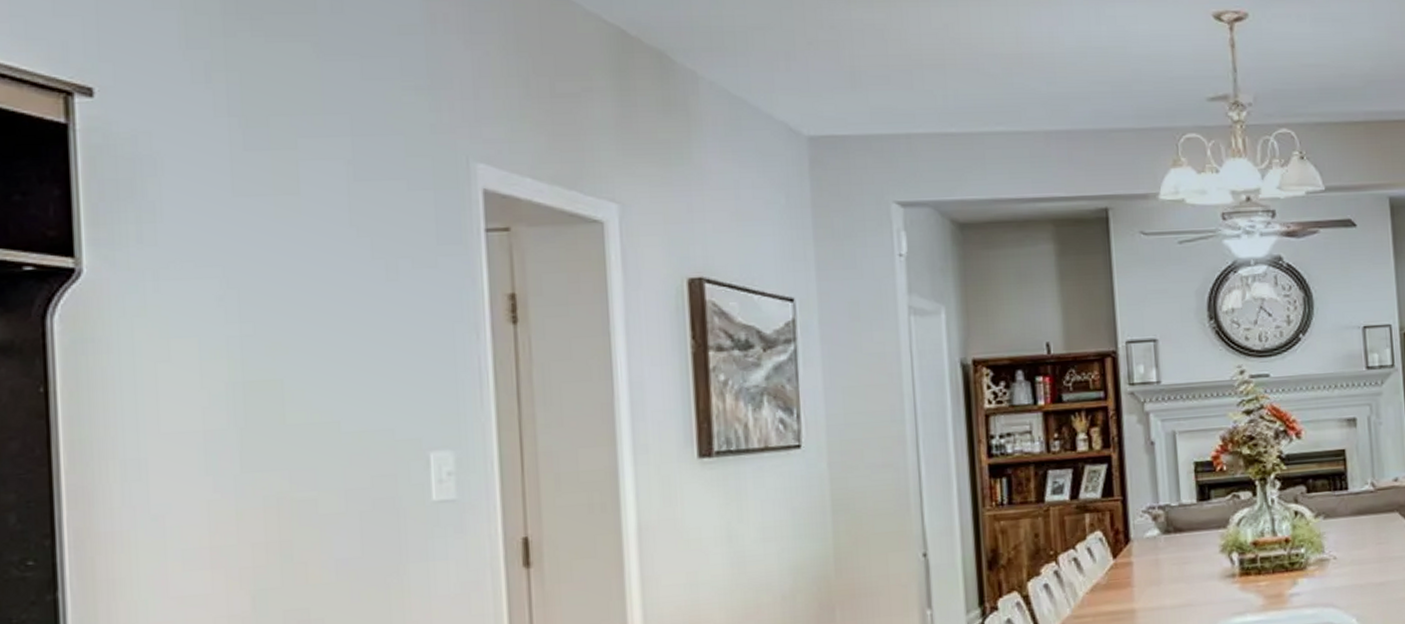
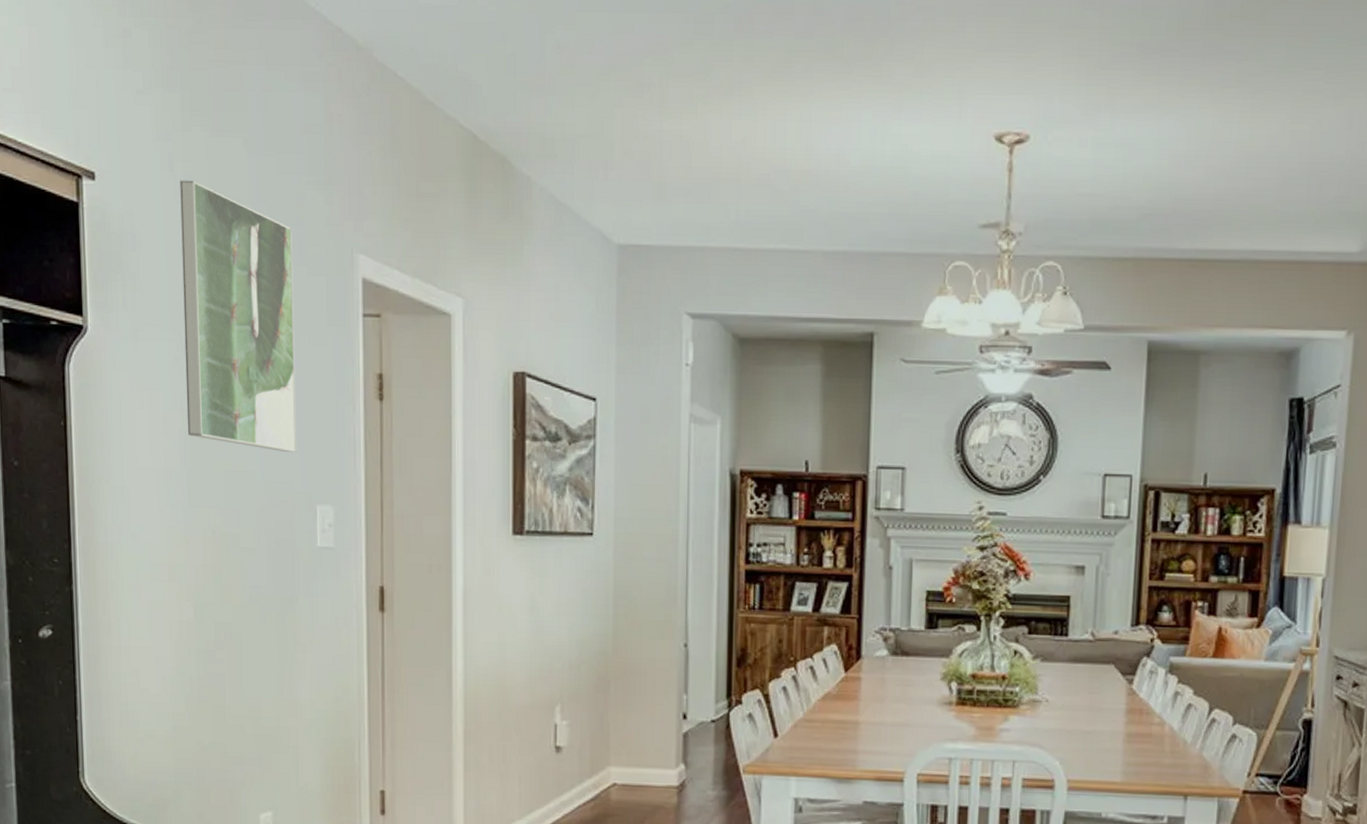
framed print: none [221,92,399,394] -> present [180,180,297,452]

